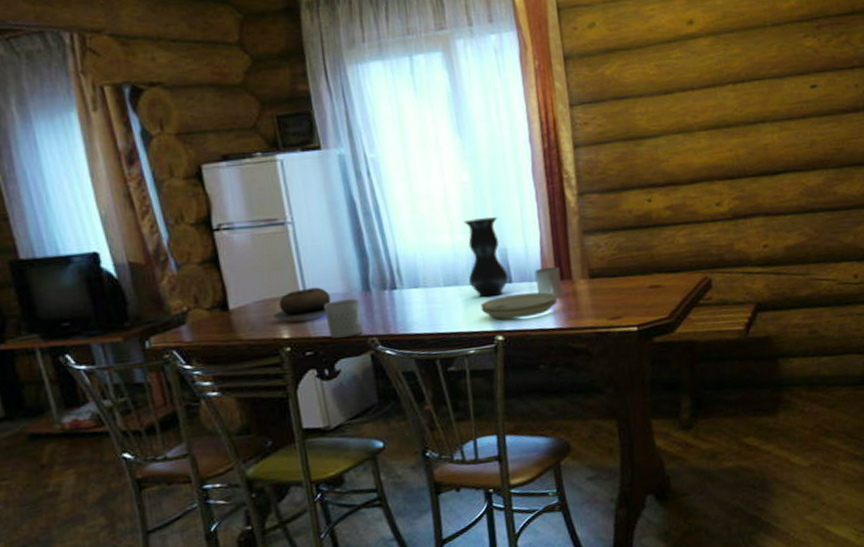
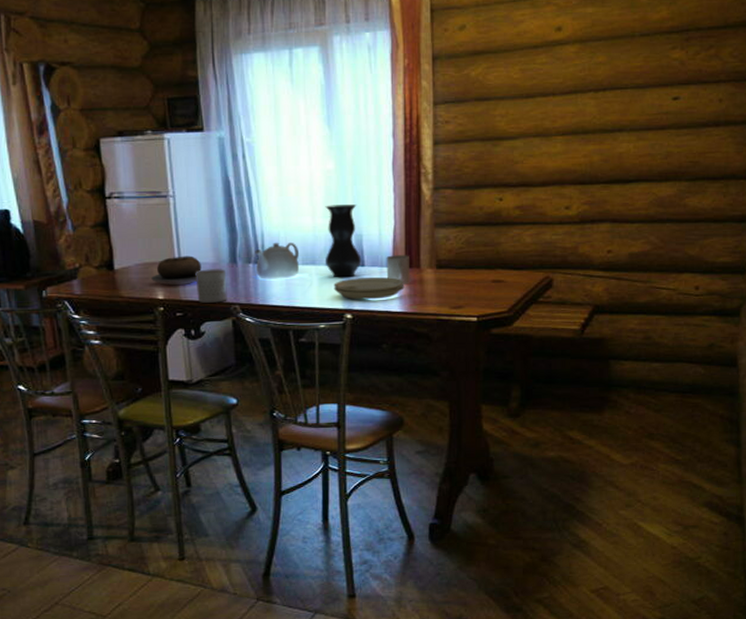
teapot: none [390,263,441,306] -> present [255,242,300,279]

